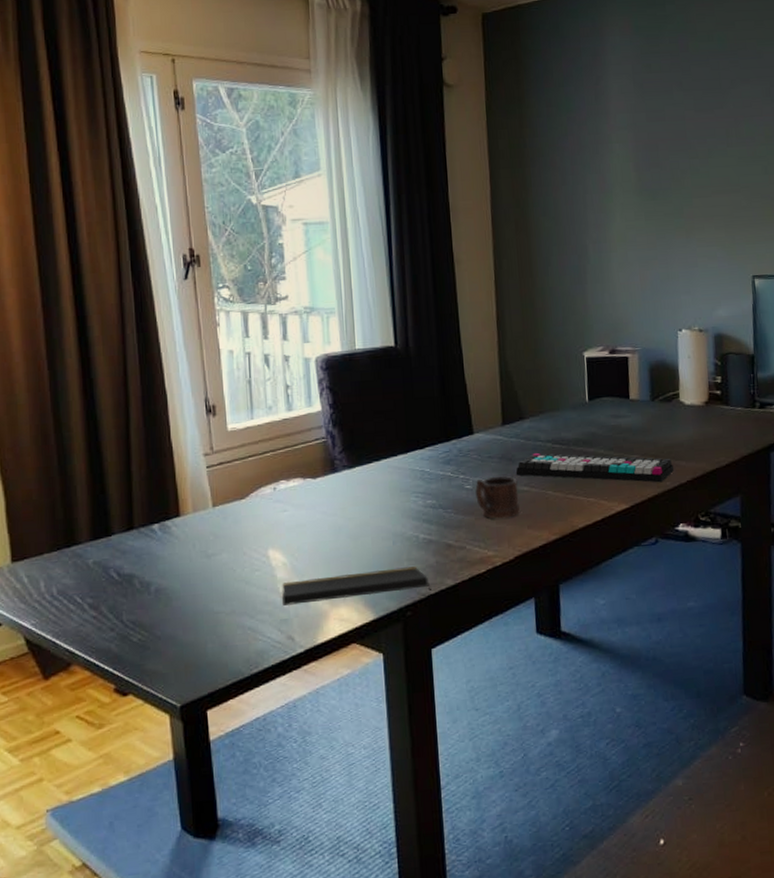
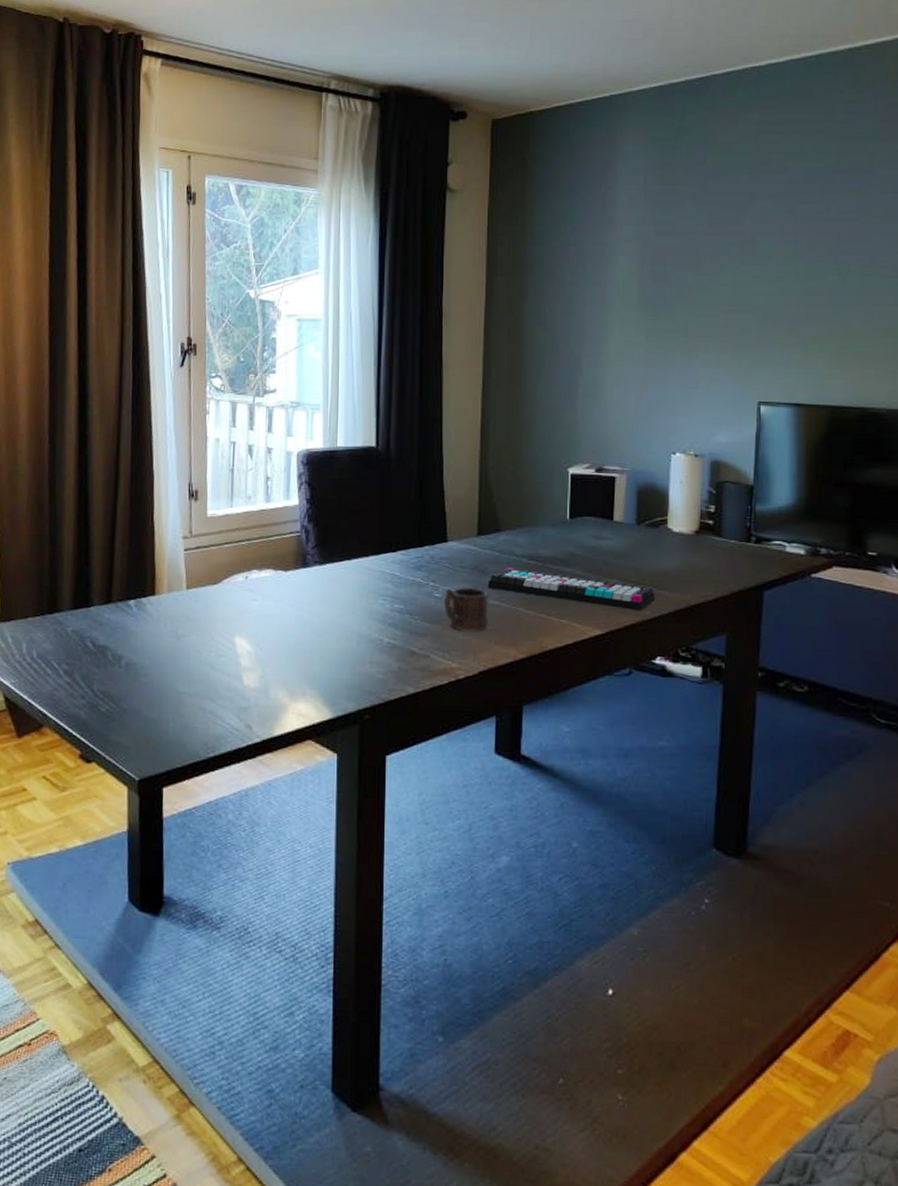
notepad: present [281,566,434,606] -> none [243,669,392,709]

